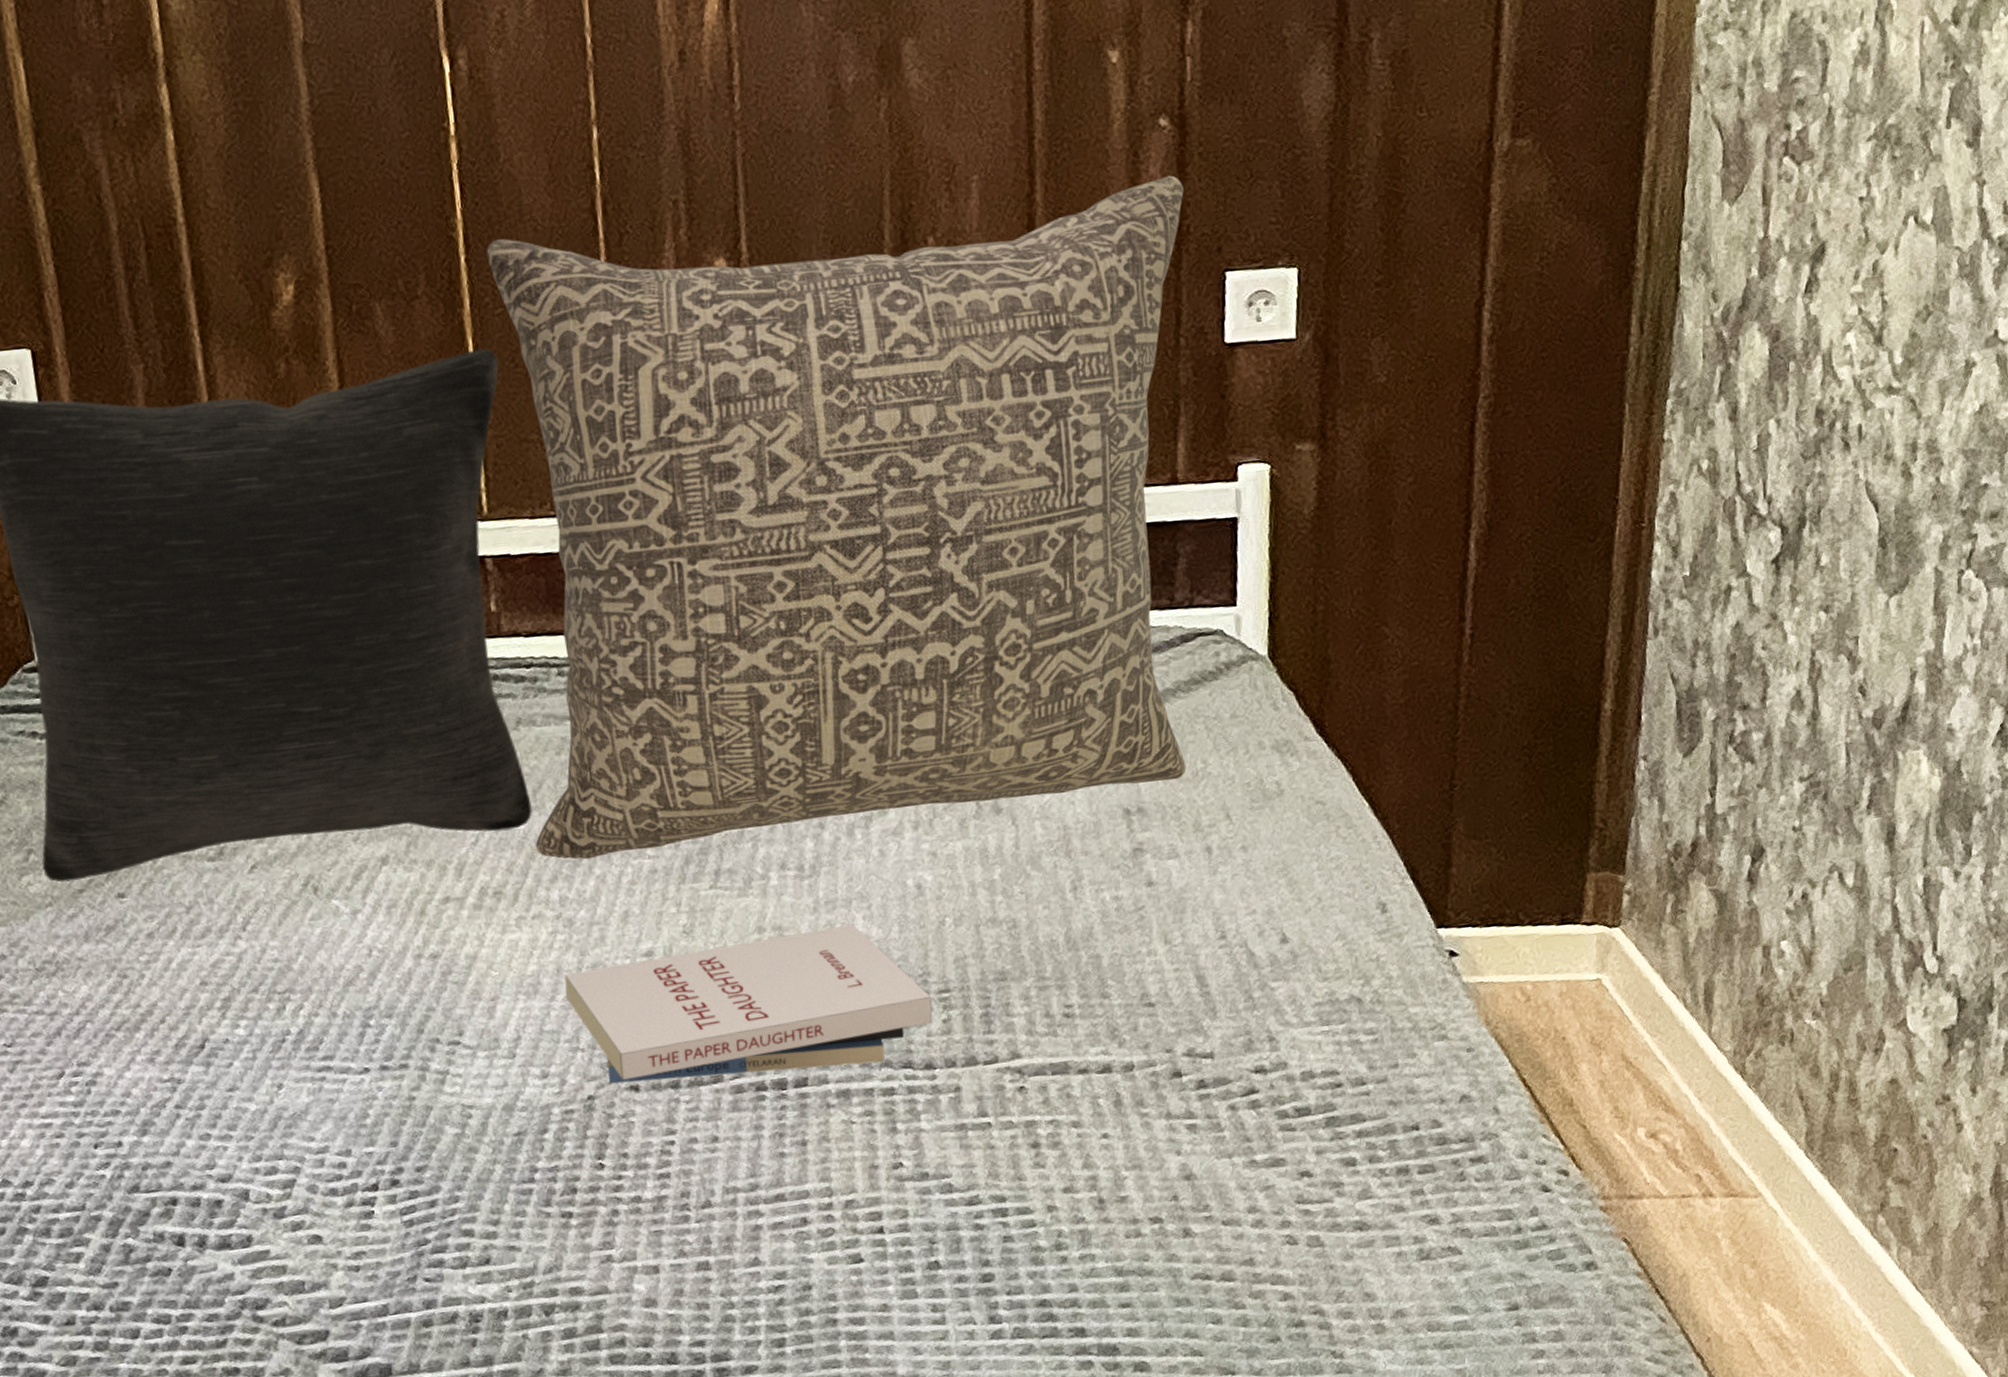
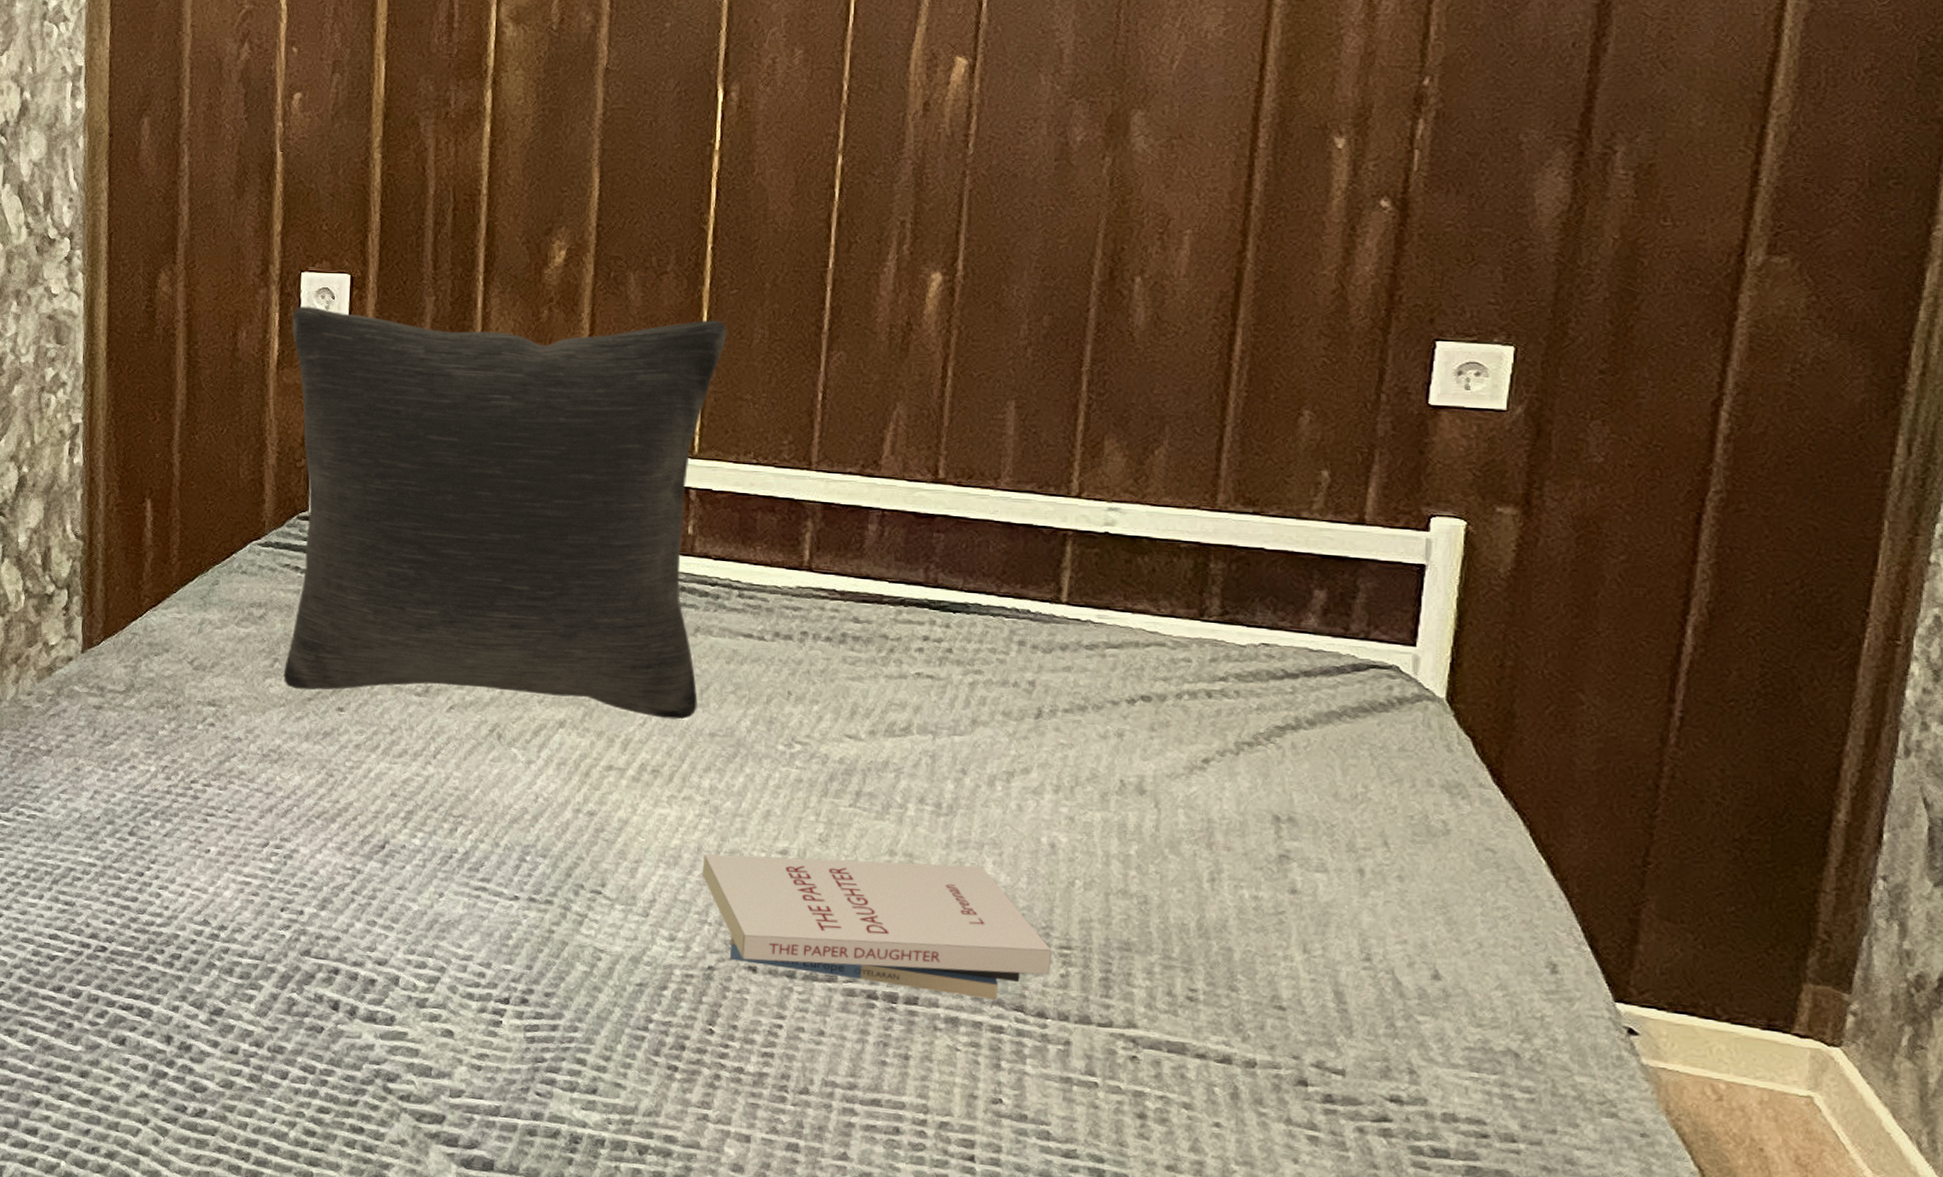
pillow: present [486,175,1187,860] -> none [695,235,1401,798]

